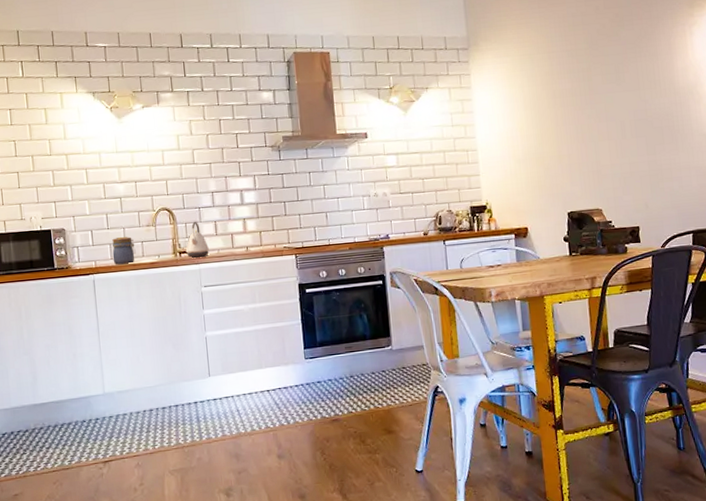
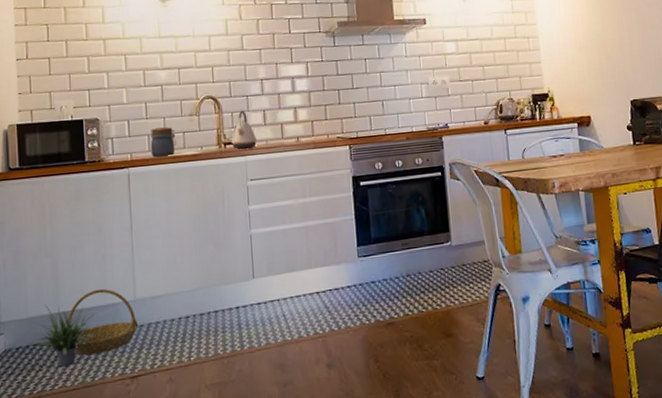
potted plant: none [13,395,71,451] -> present [29,303,96,367]
basket: none [46,383,108,442] -> present [68,288,139,356]

